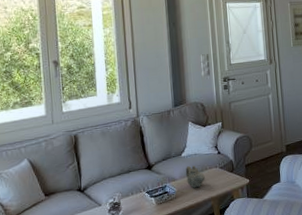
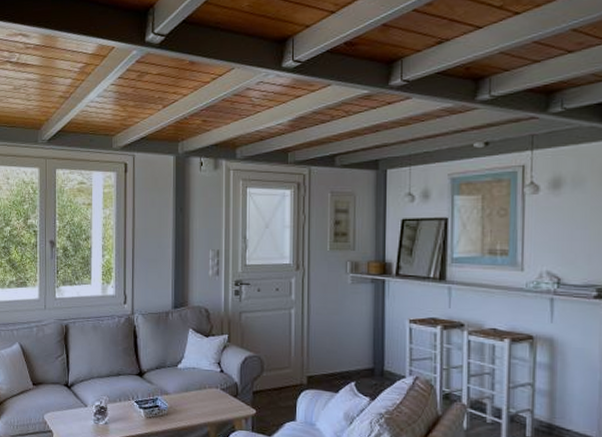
teapot: present [185,166,205,188] -> none [180,381,203,408]

